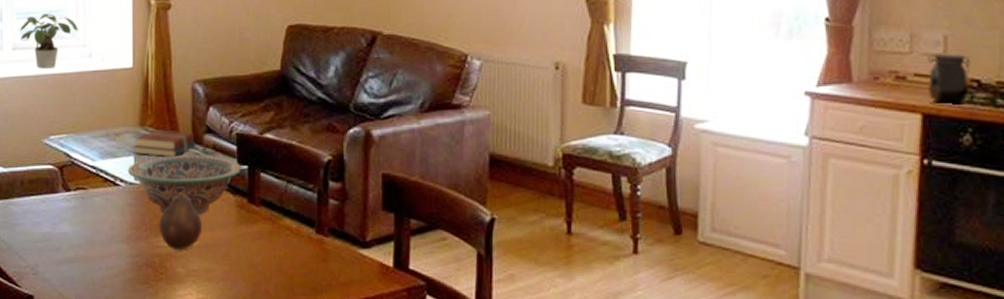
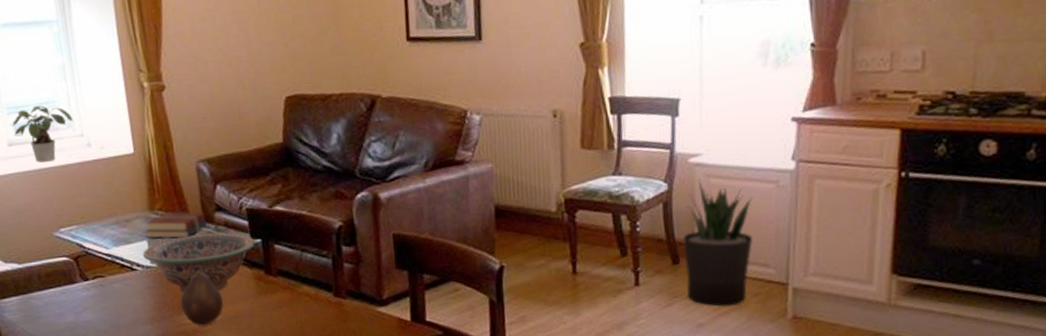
planter: none [686,147,762,285] -> present [683,179,753,306]
jar: present [927,52,971,105] -> none [906,67,947,118]

